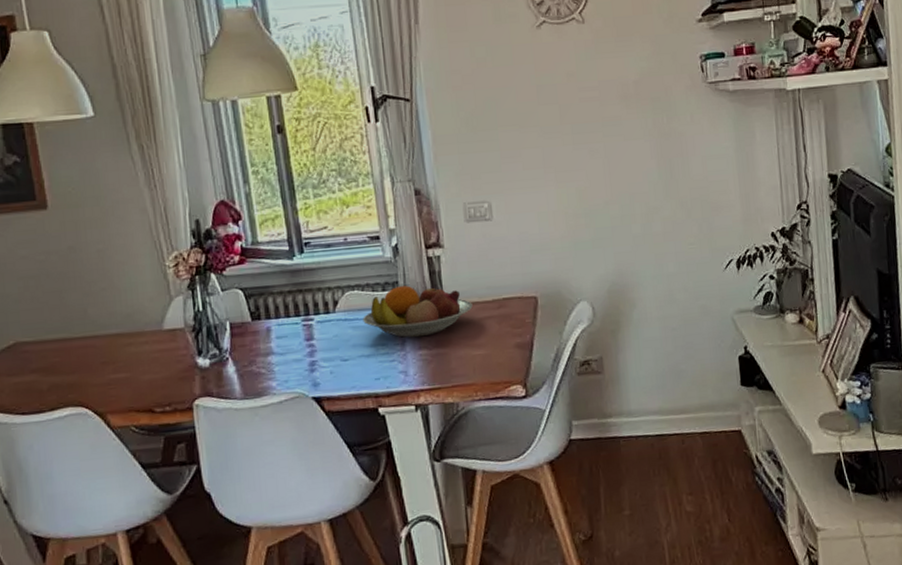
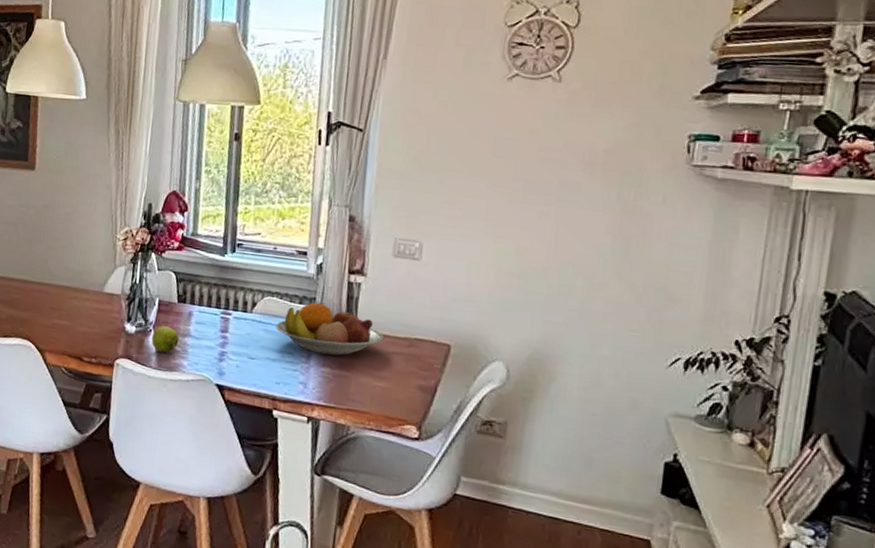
apple: none [231,349,262,379] -> present [152,326,180,353]

